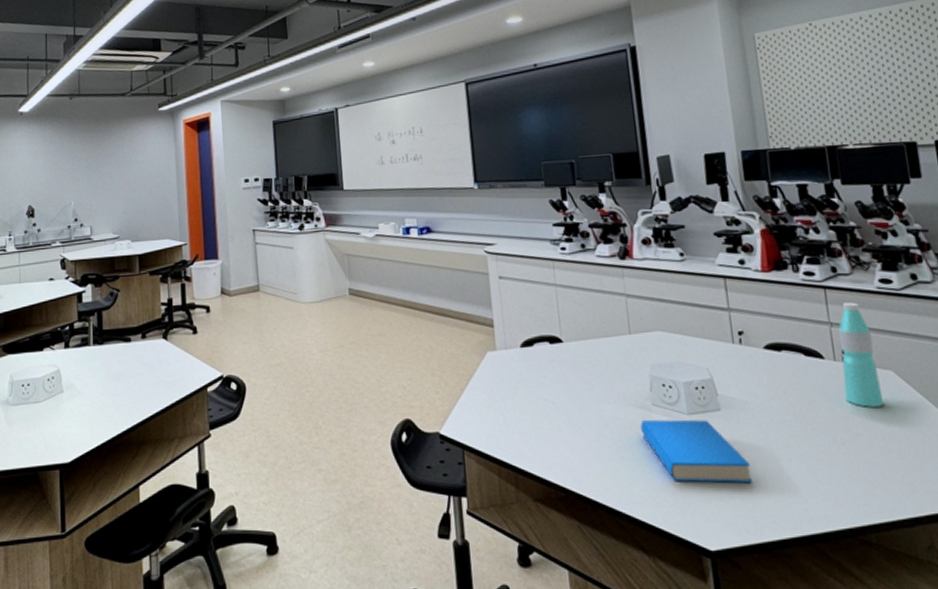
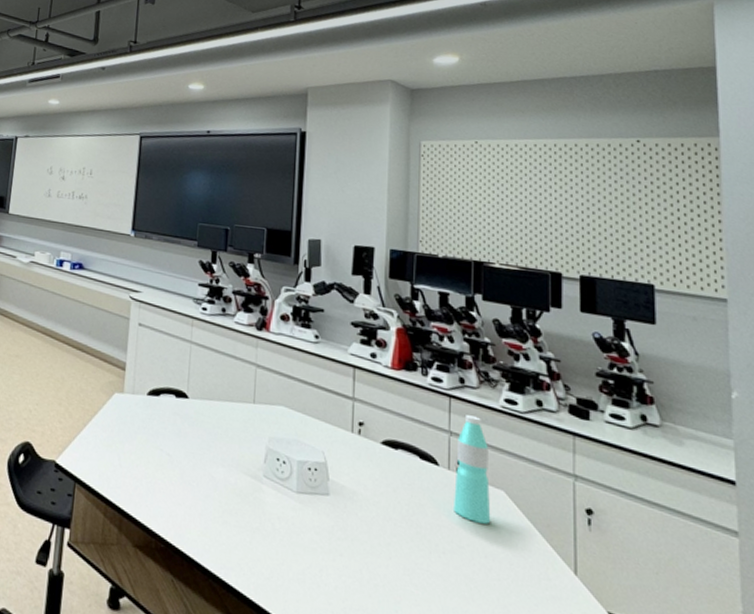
book: present [640,419,752,483] -> none [248,489,349,572]

